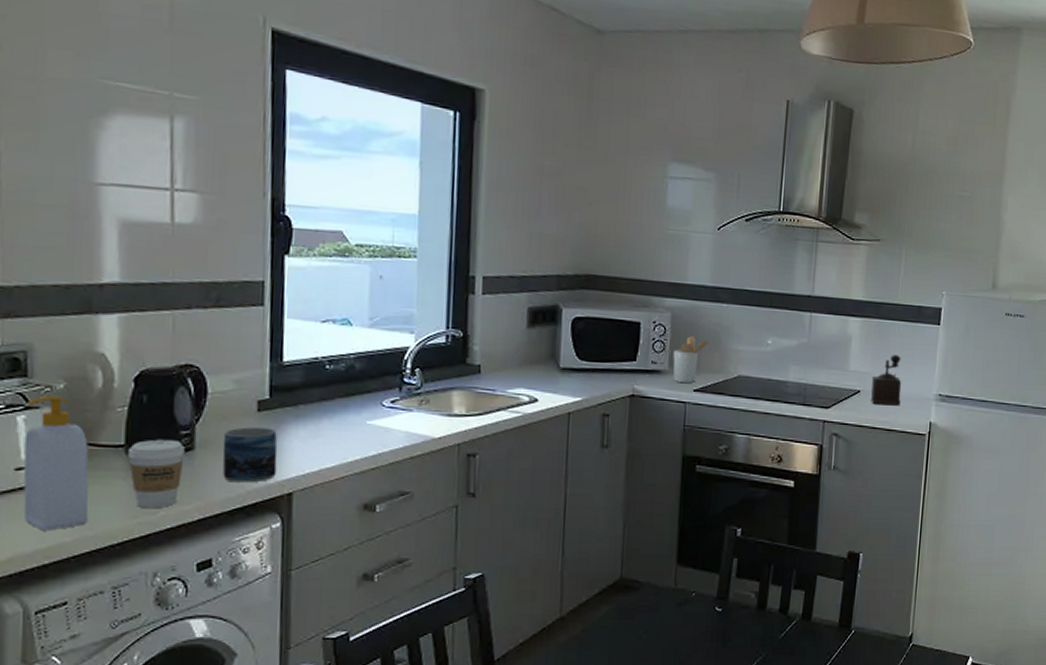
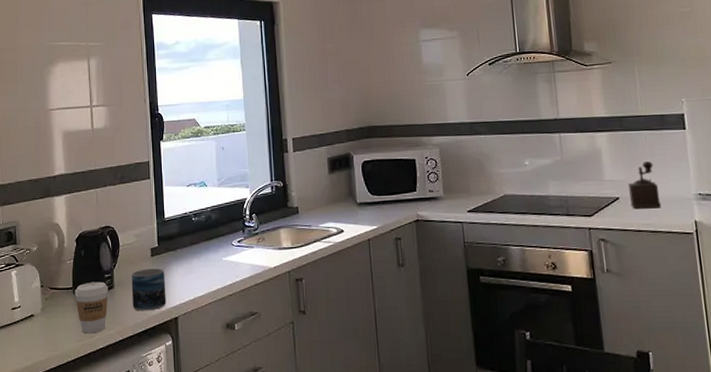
soap bottle: present [23,395,89,531] -> none [16,256,54,353]
utensil holder: present [672,336,712,383] -> none [446,166,476,205]

